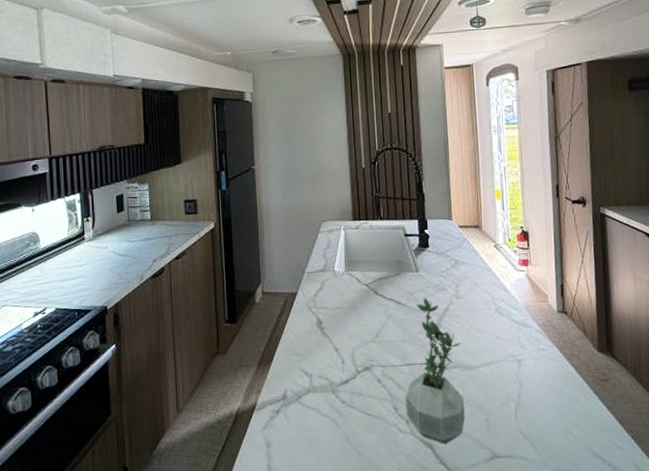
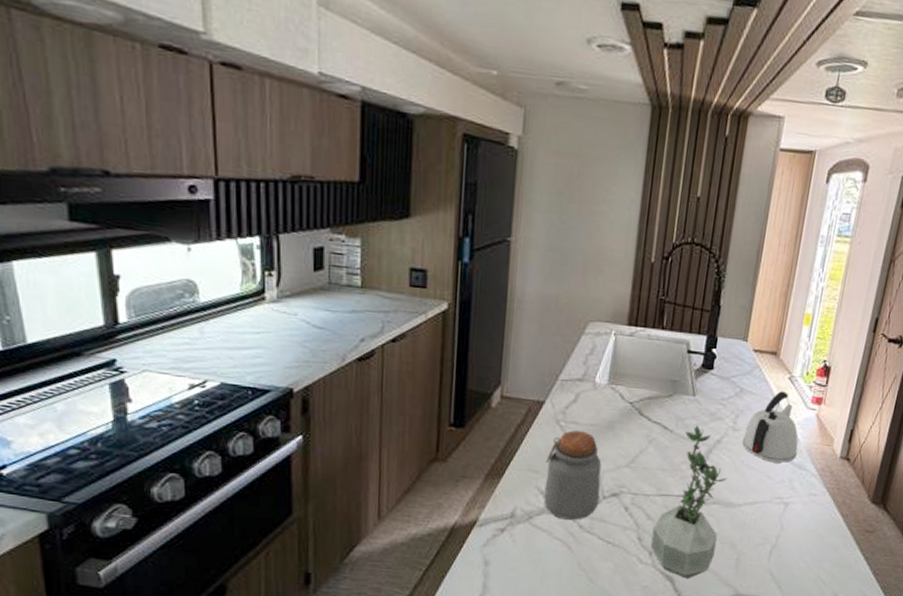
jar: none [305,314,355,396] -> present [543,430,602,520]
kettle: none [467,258,518,324] -> present [742,391,799,463]

